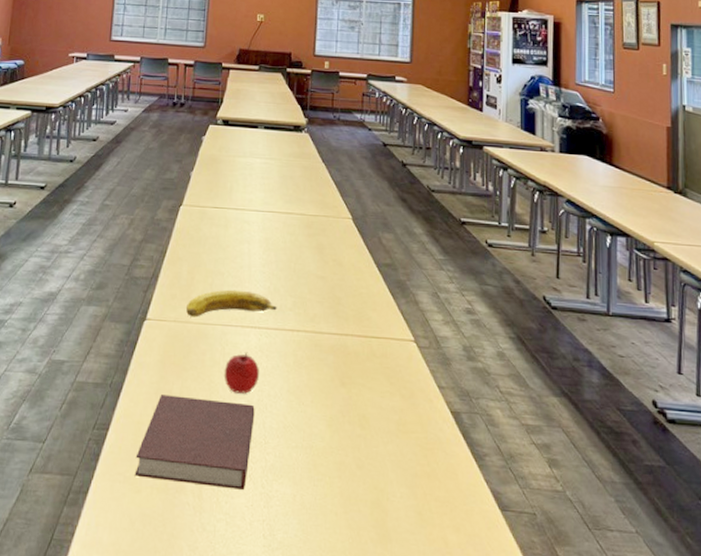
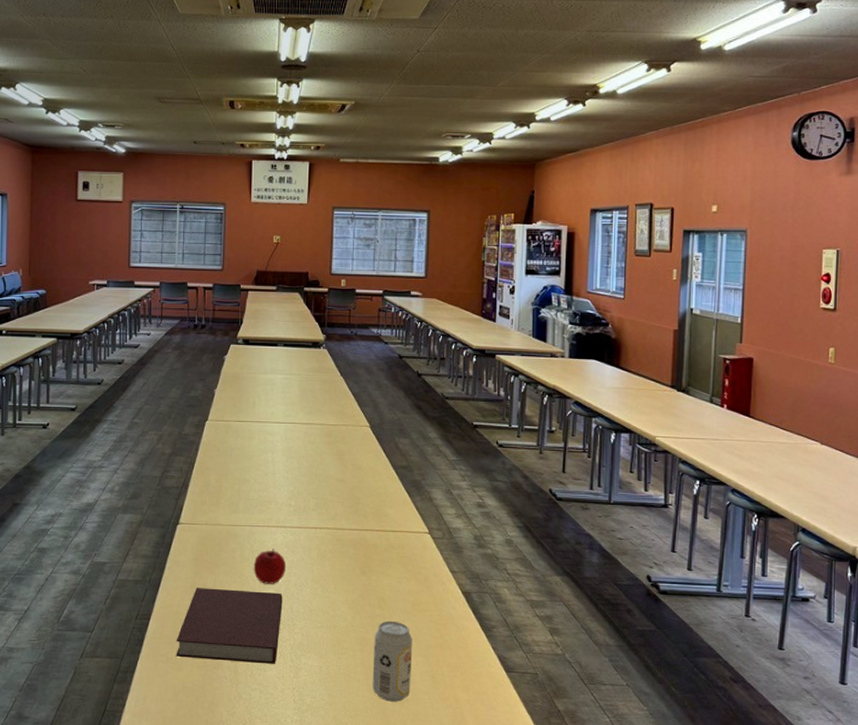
banana: present [185,289,277,318] -> none [215,494,301,520]
beverage can: none [351,442,397,542] -> present [372,620,413,702]

